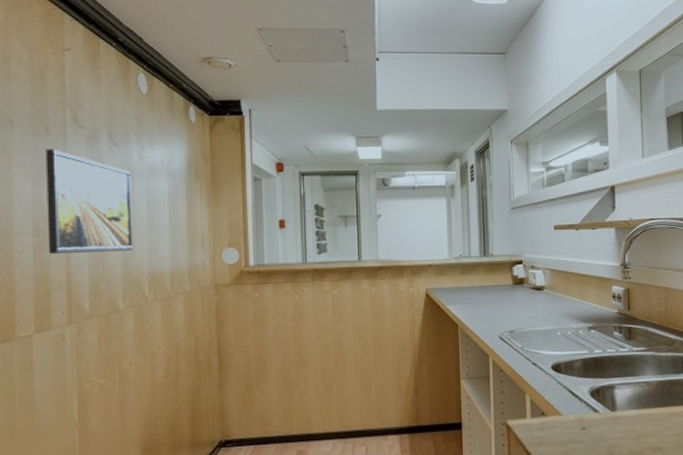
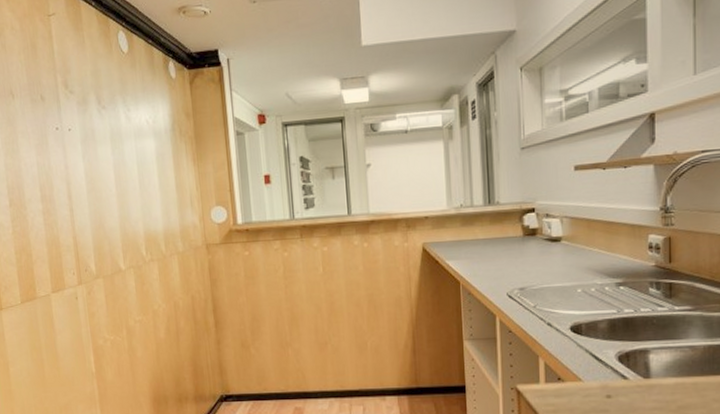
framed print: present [45,148,133,255] -> none [43,116,128,220]

